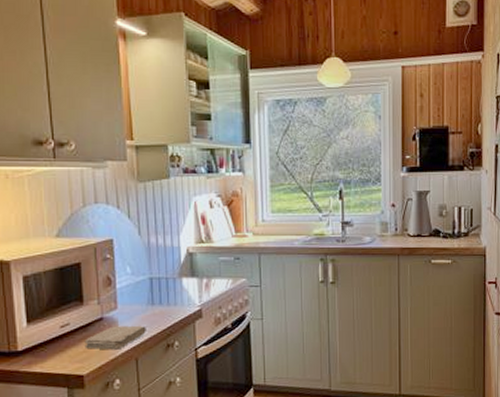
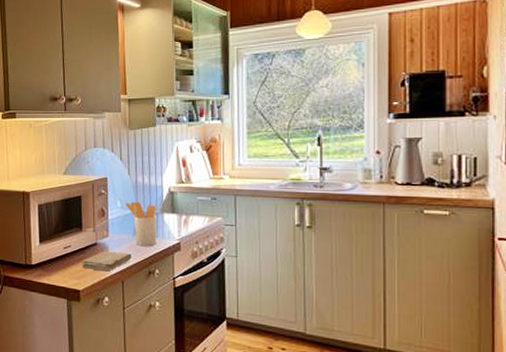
utensil holder: none [136,265,175,317] -> present [125,201,157,247]

